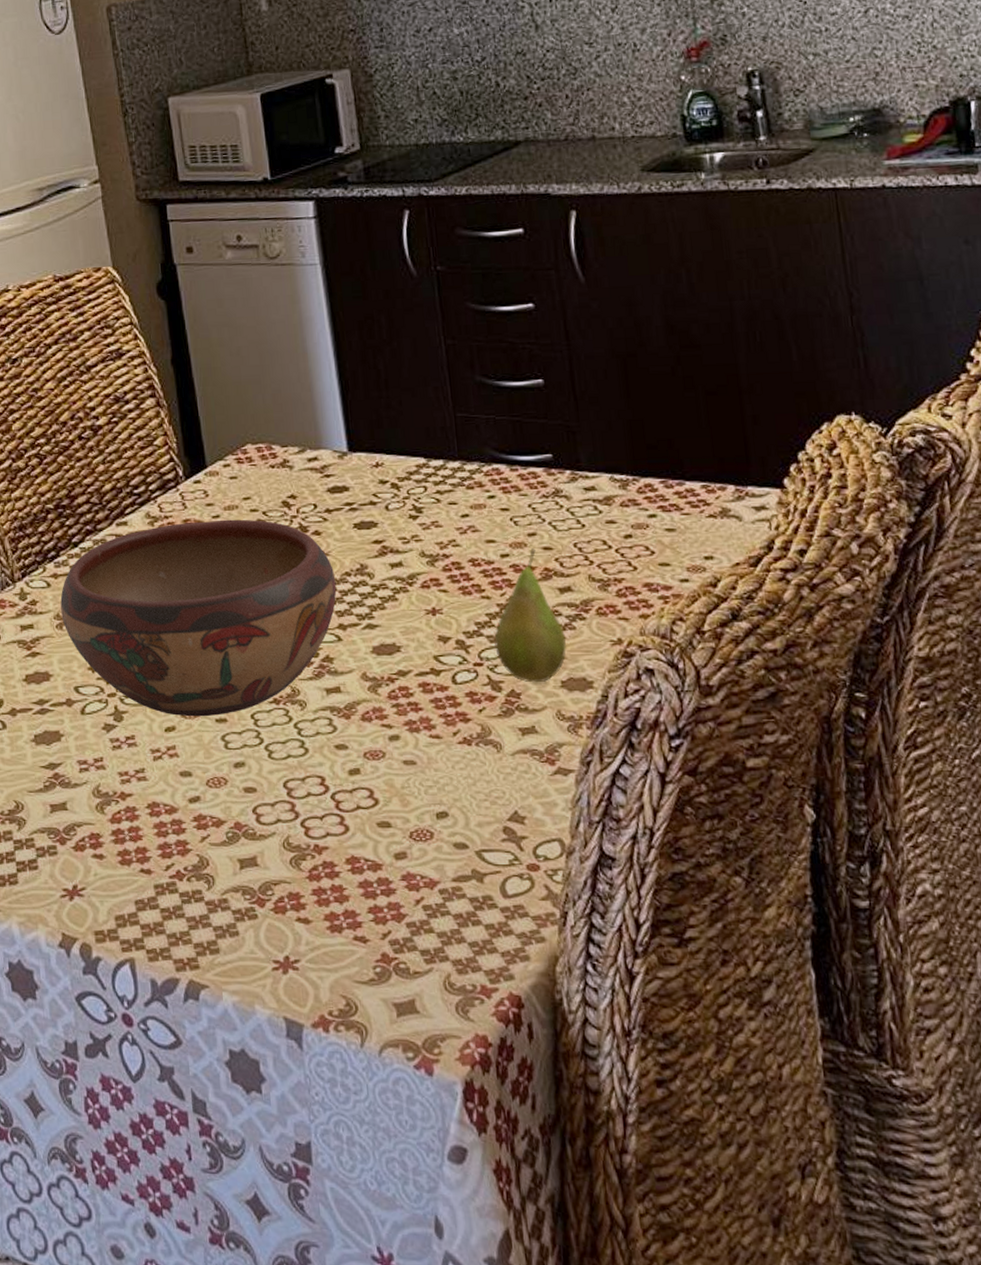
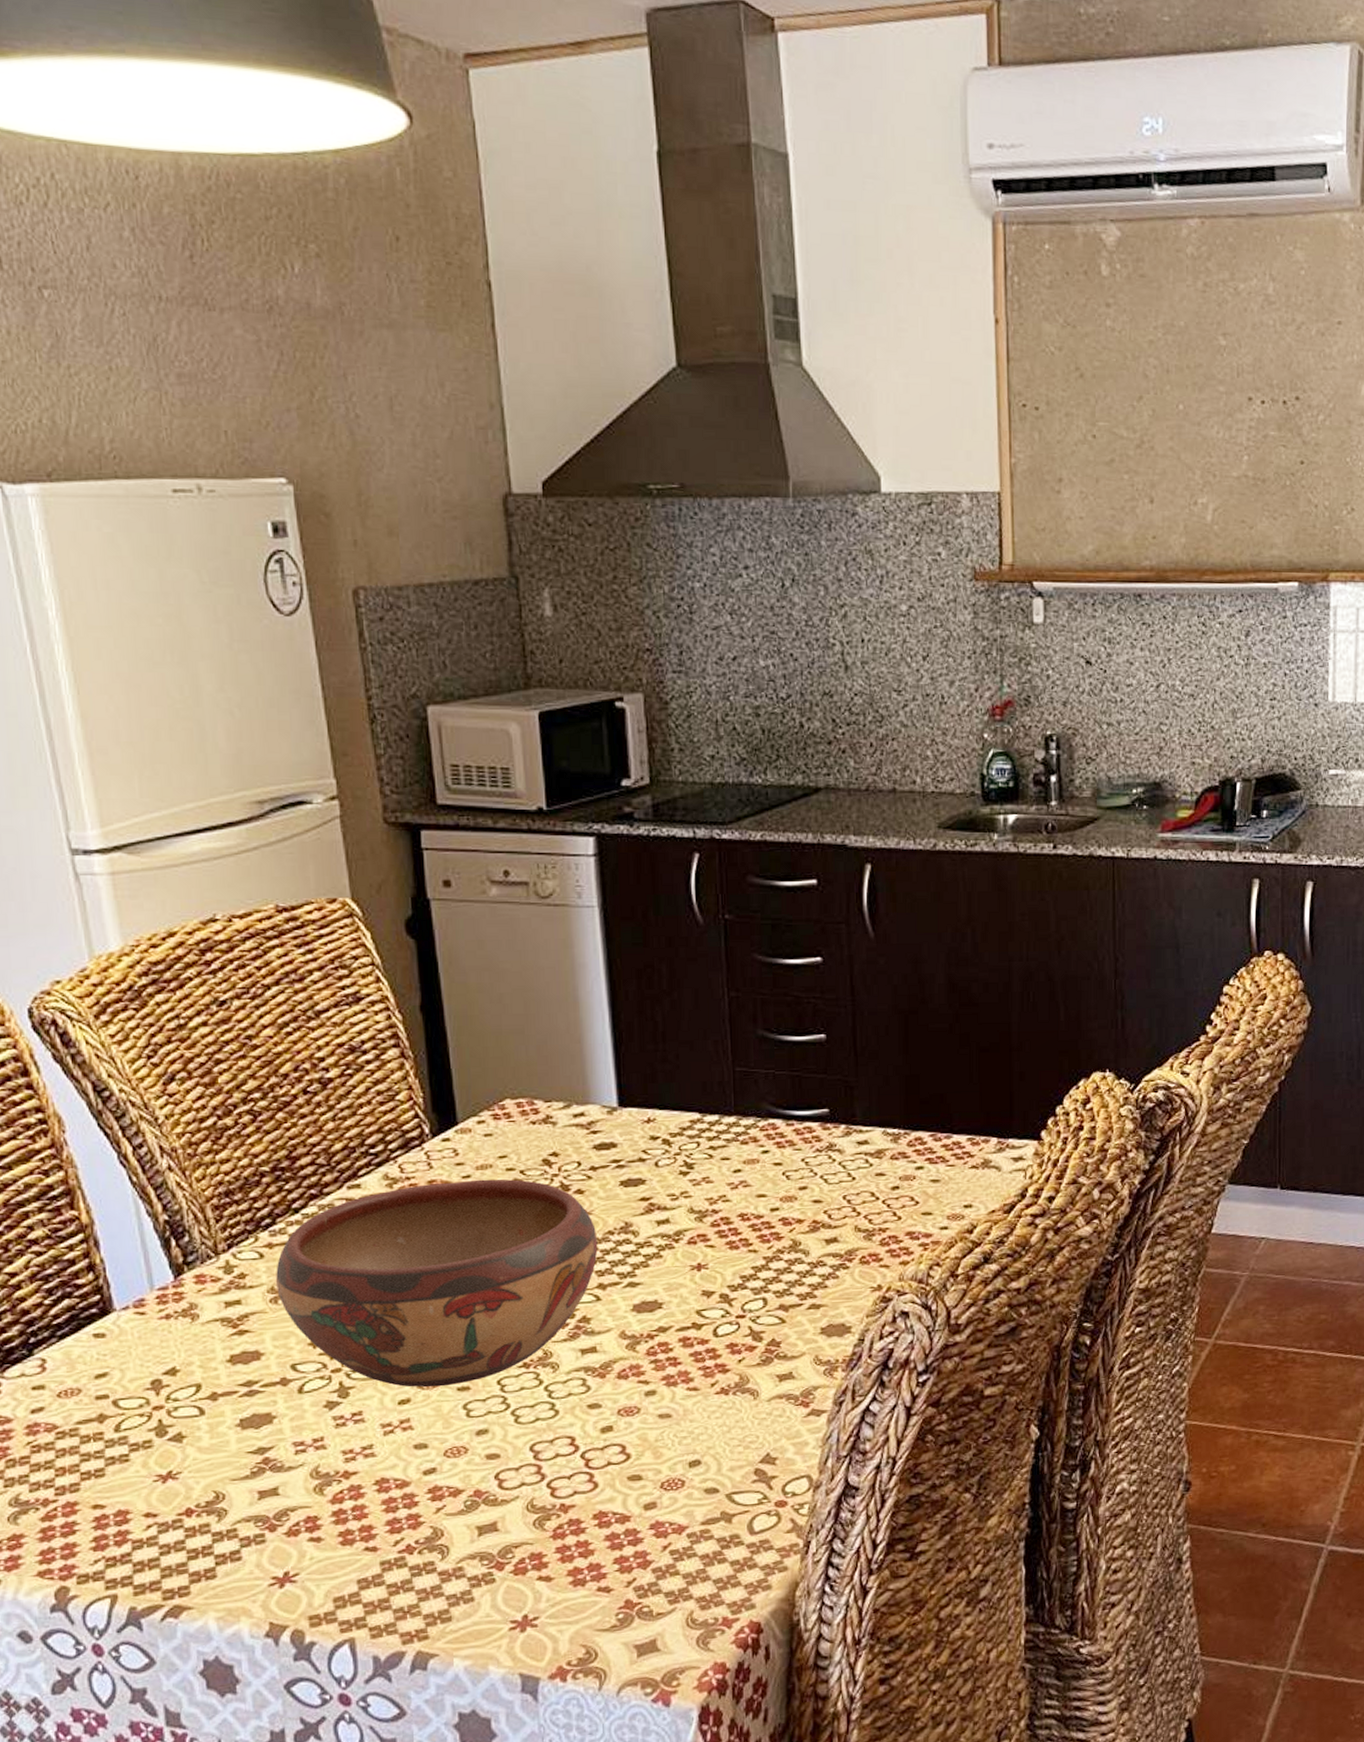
fruit: present [494,549,567,683] -> none [758,1202,829,1331]

